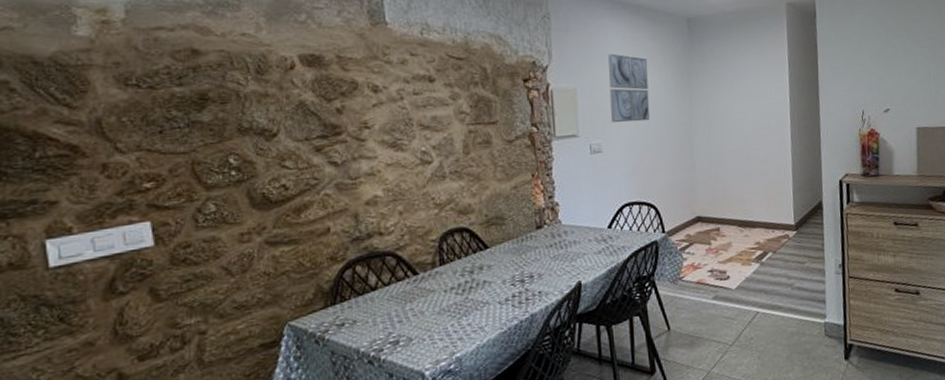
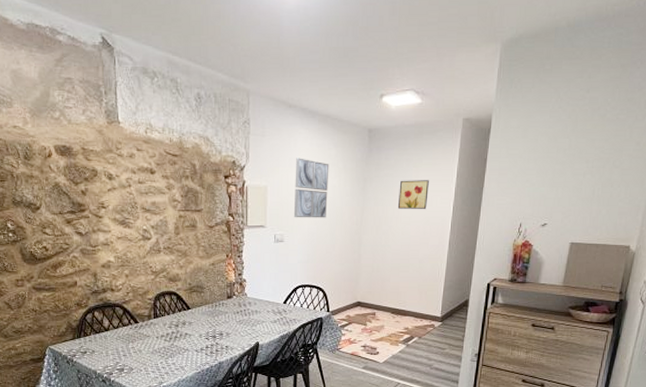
wall art: none [728,70,762,104] -> present [397,180,429,209]

